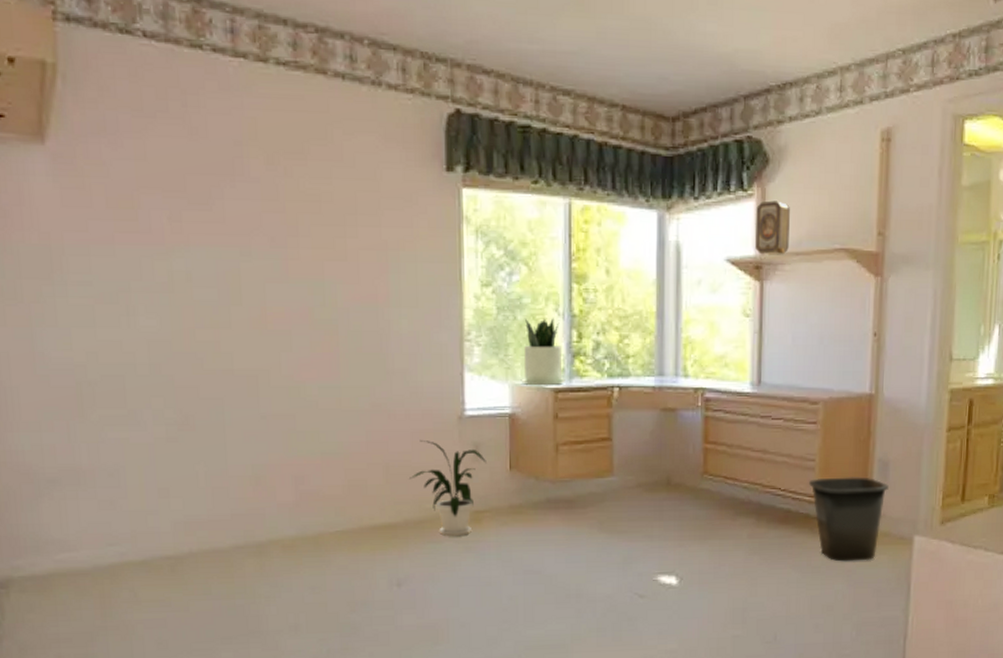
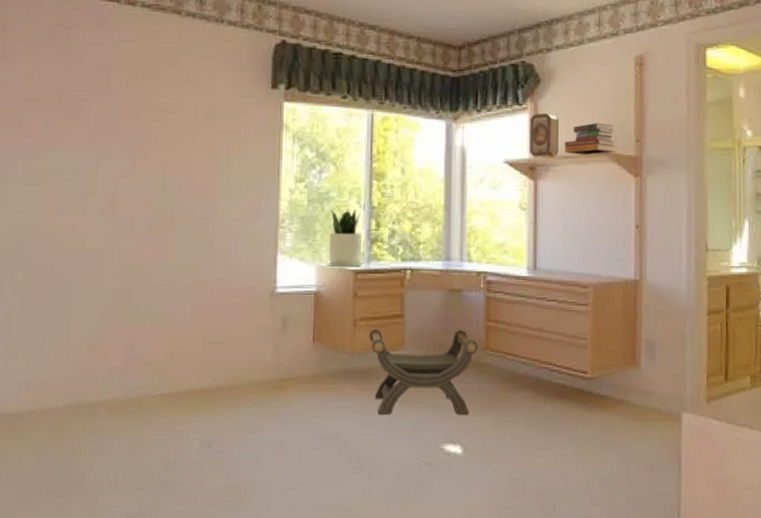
house plant: present [409,439,486,537] -> none [225,313,293,402]
stool: none [573,453,696,546] -> present [369,329,479,415]
books: none [795,212,856,252] -> present [564,122,617,156]
waste bin: present [808,477,889,562] -> none [581,355,656,436]

